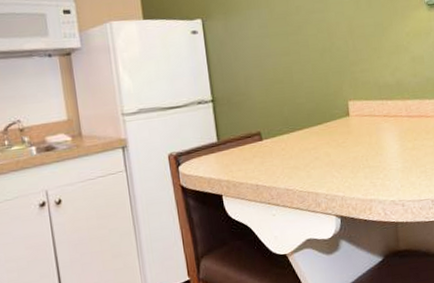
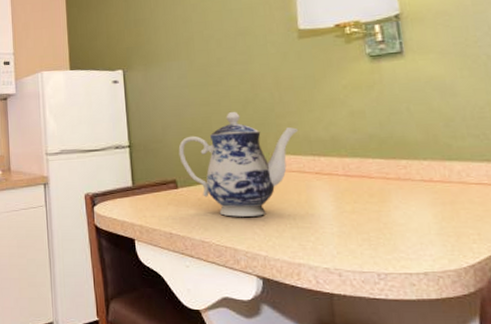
teapot: none [261,60,370,163] -> present [178,111,299,217]

